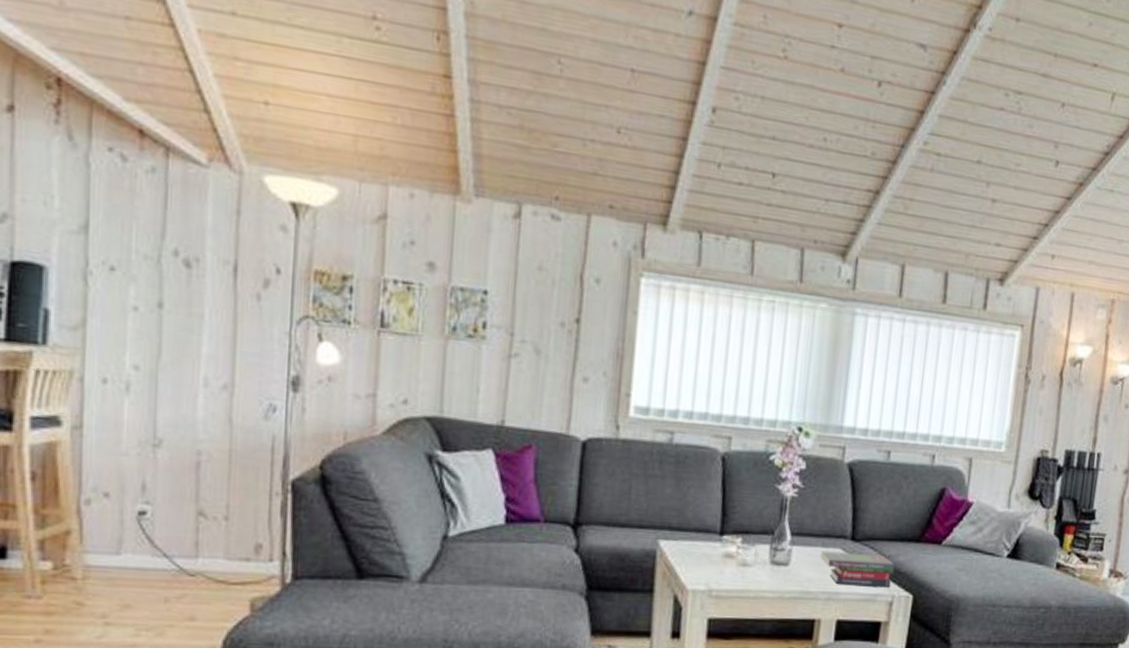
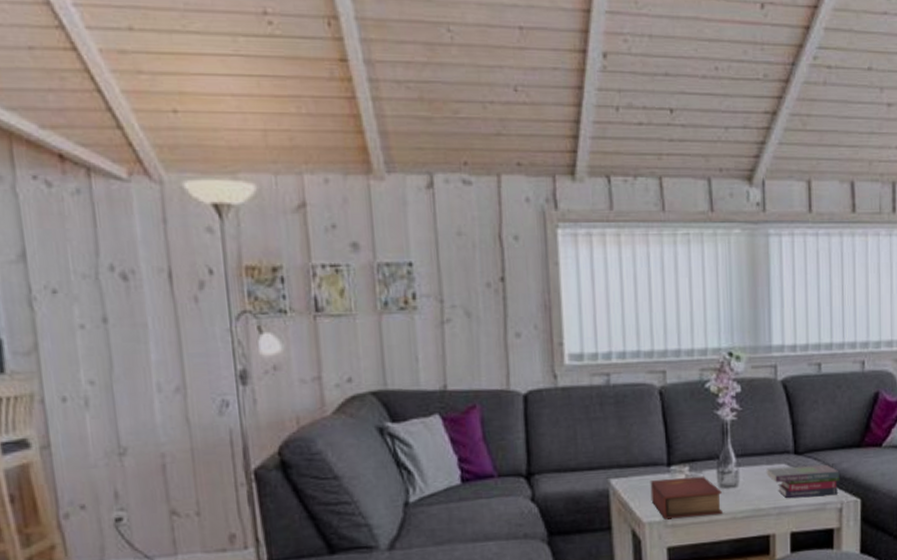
book: none [698,546,772,592] -> present [650,475,723,520]

